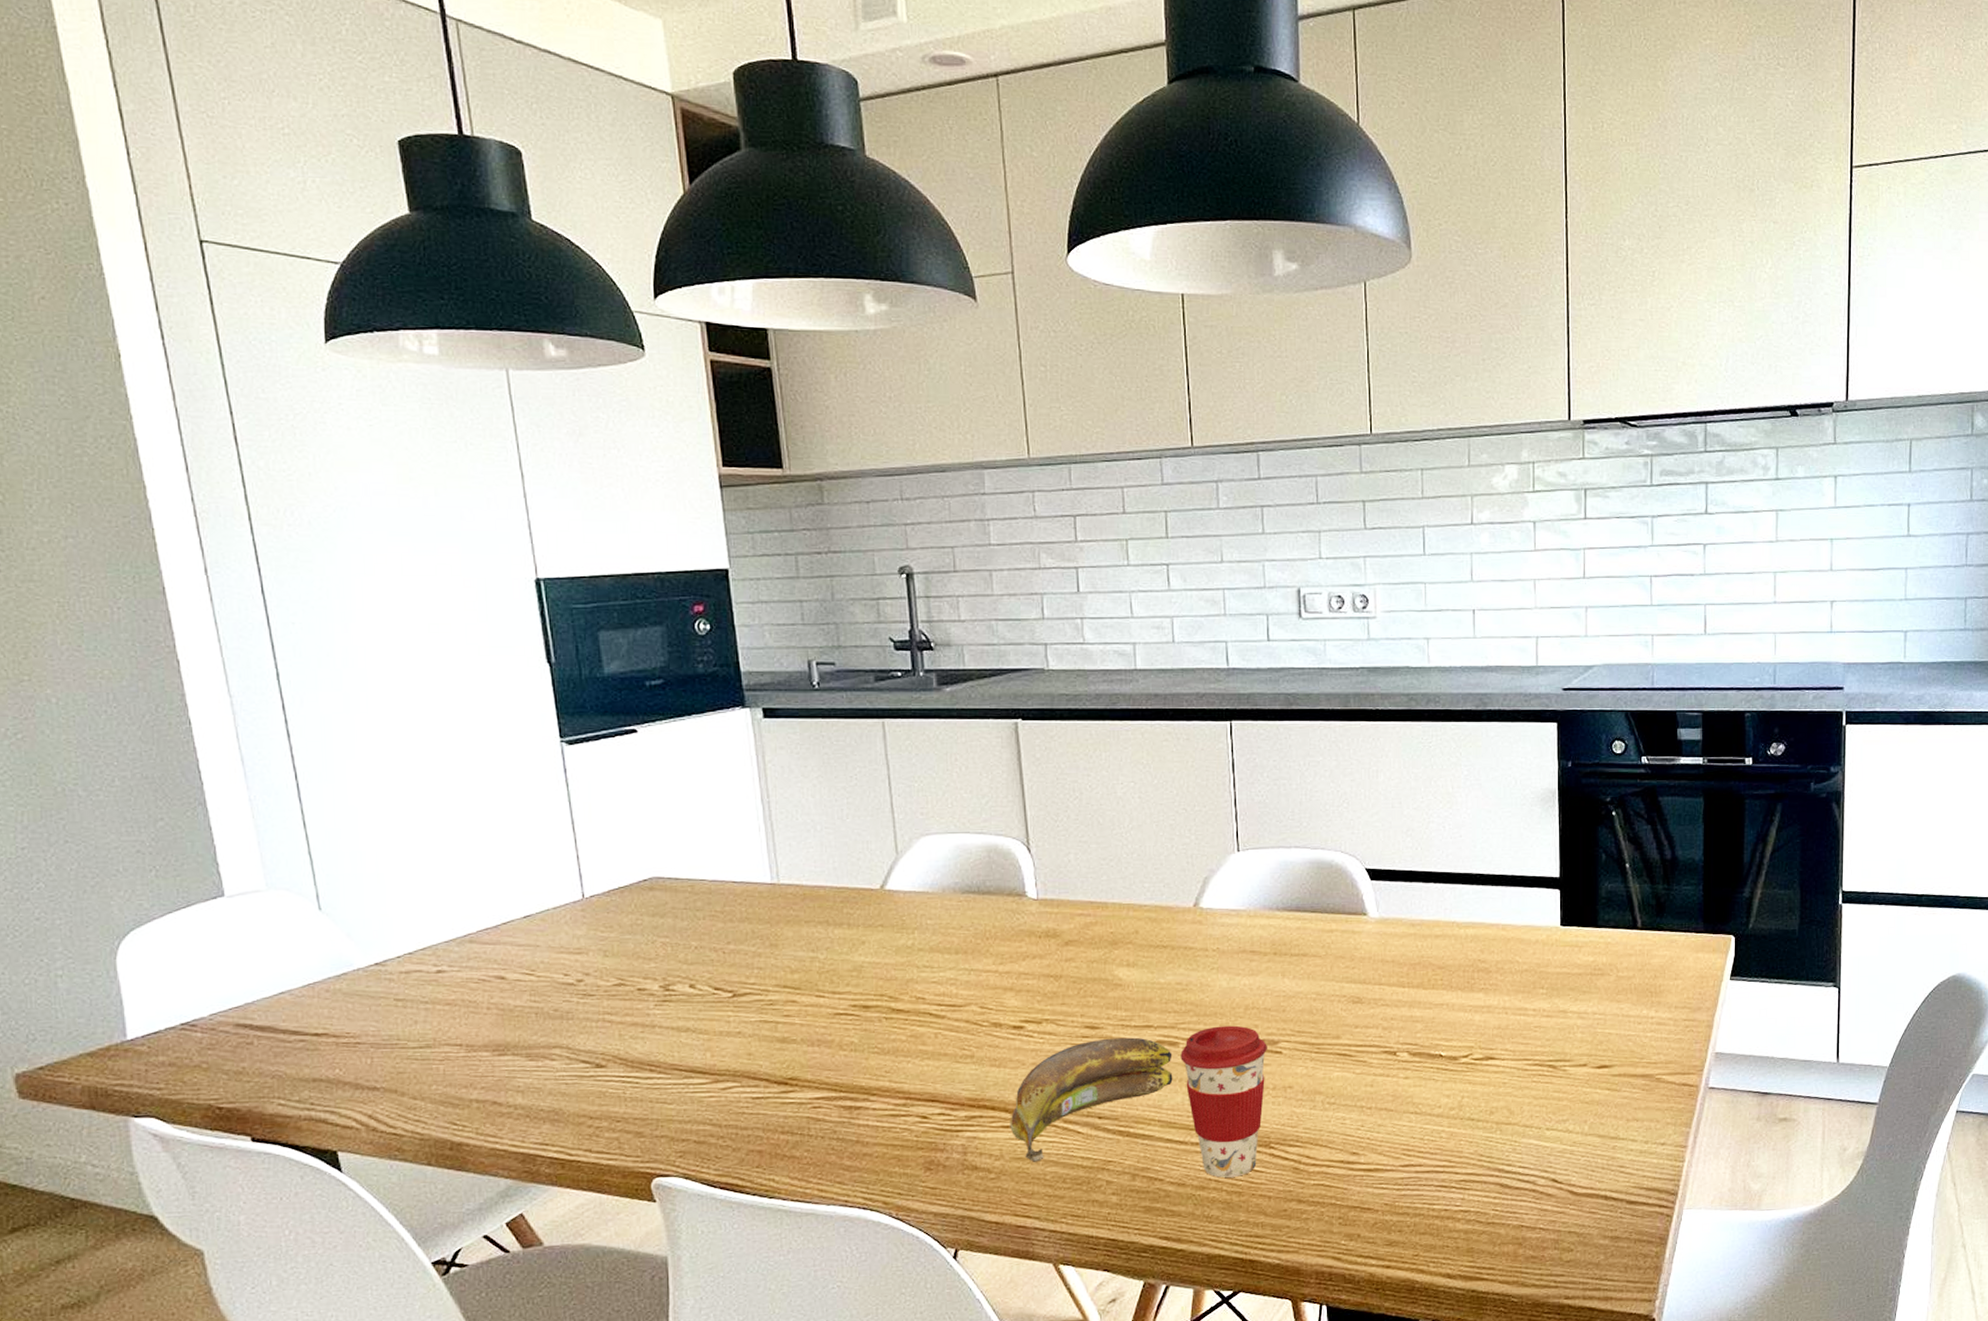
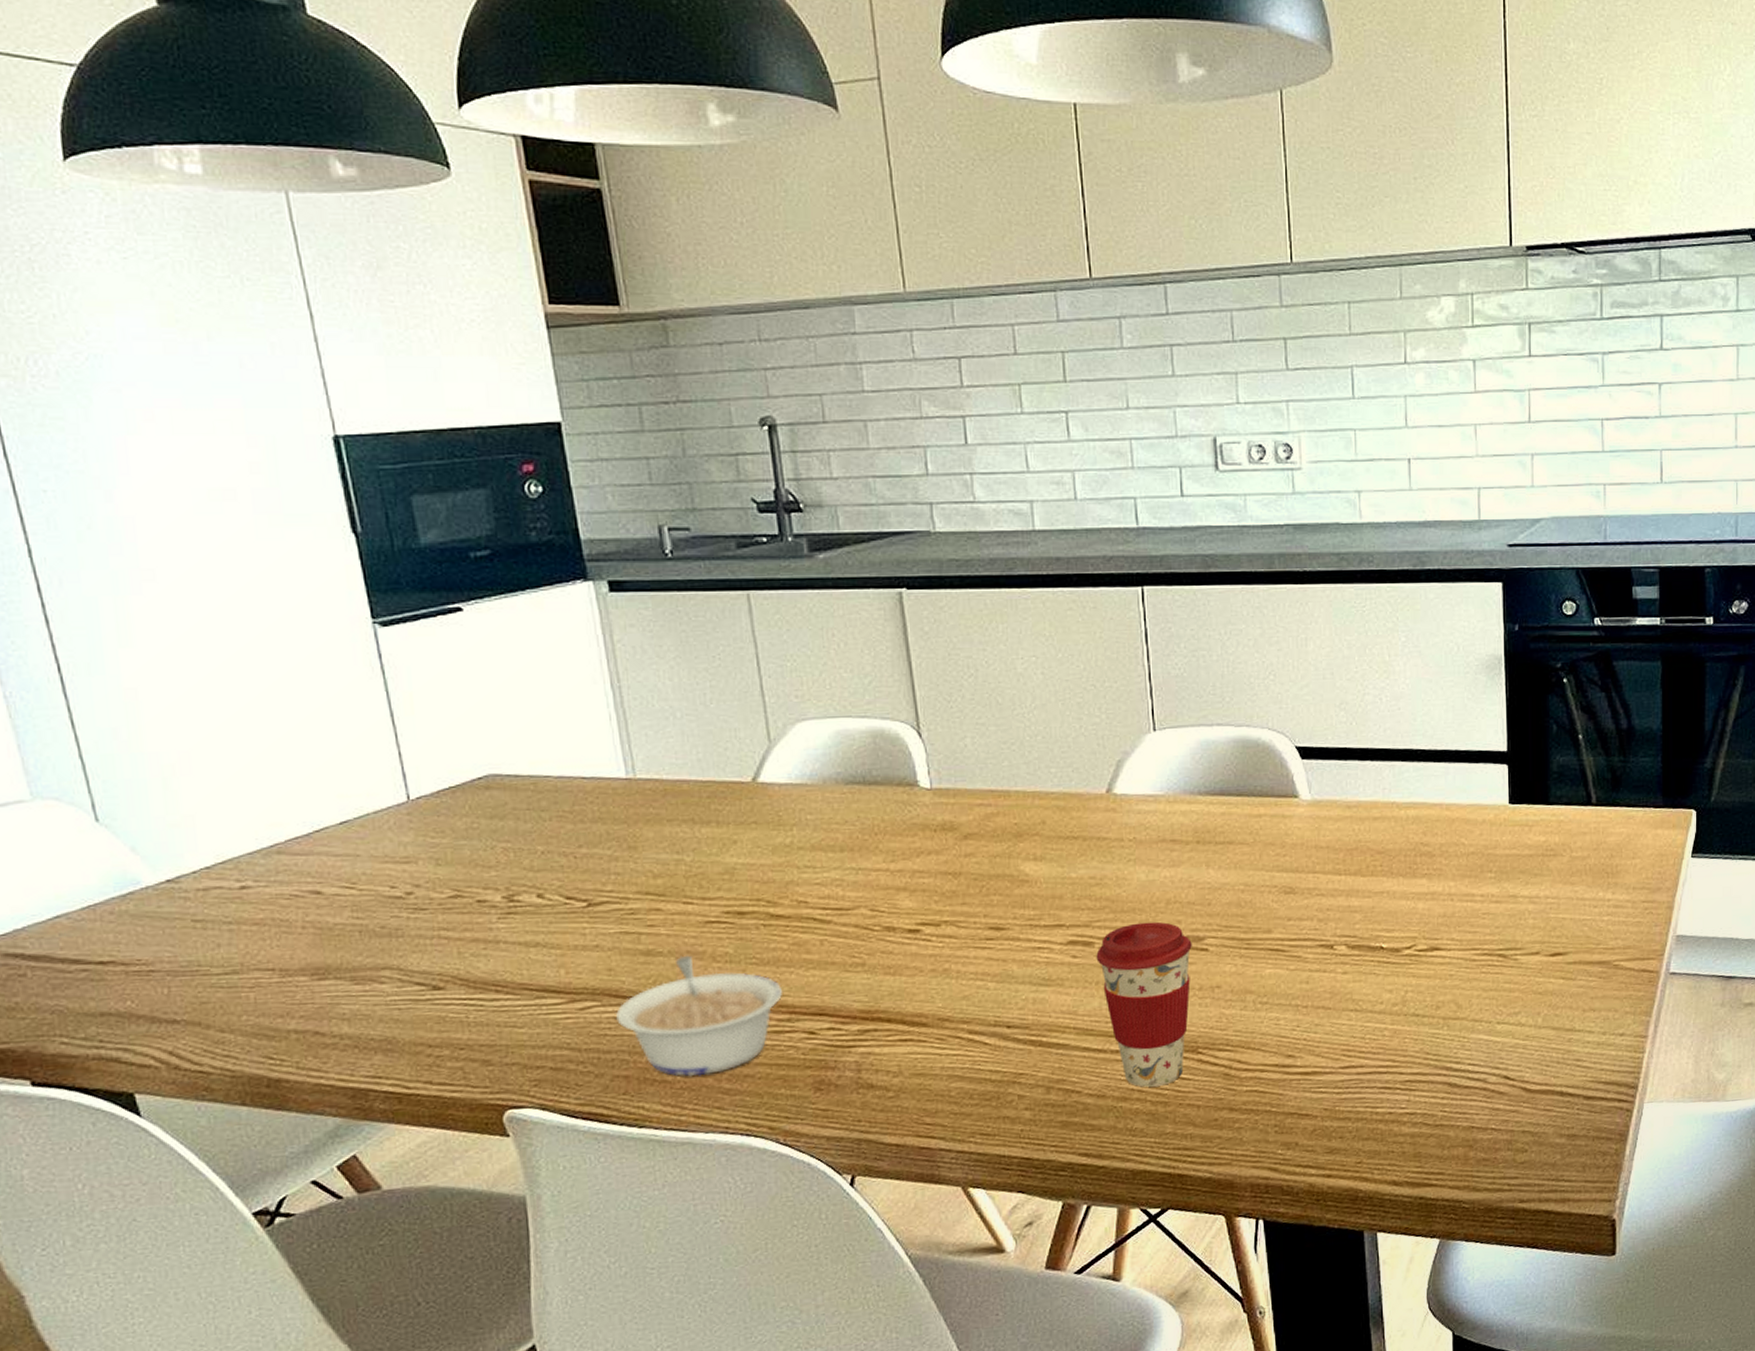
legume: none [753,1043,901,1154] -> present [616,955,783,1077]
banana: present [1010,1037,1173,1162] -> none [908,937,1089,1078]

